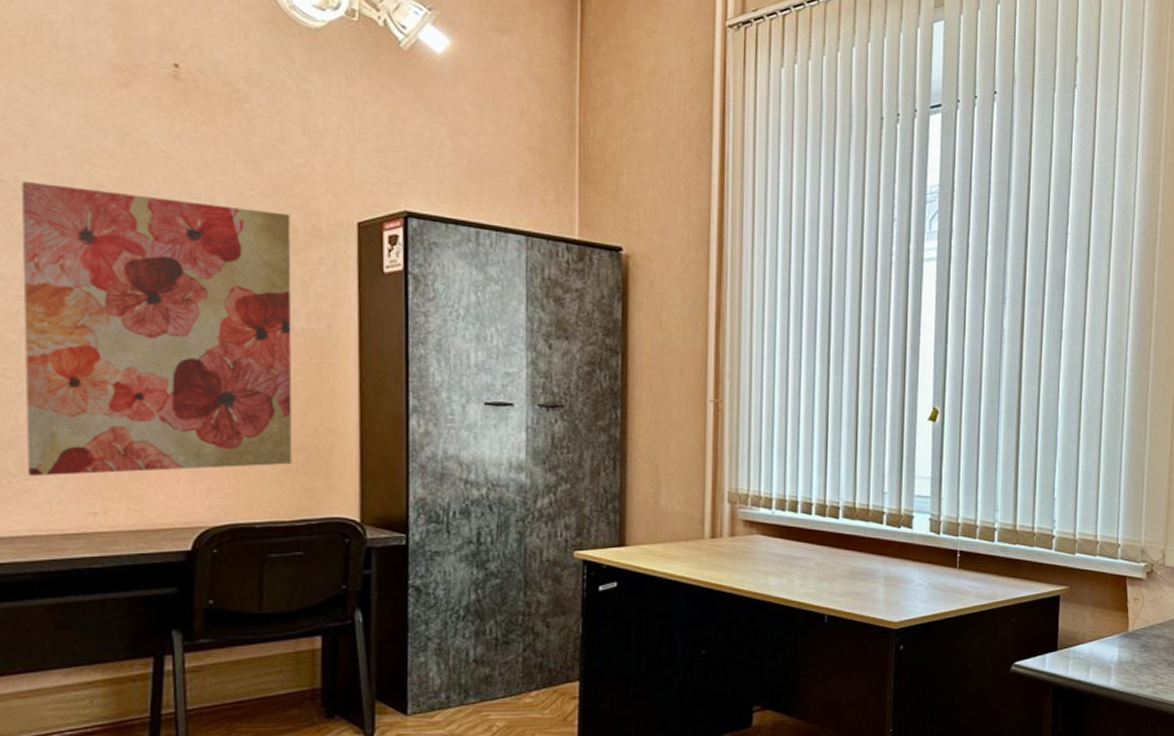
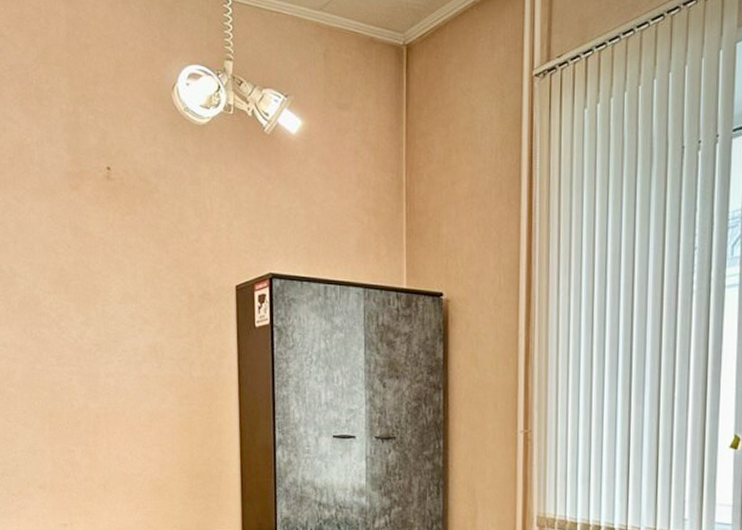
wall art: present [21,180,292,477] -> none [14,270,193,496]

